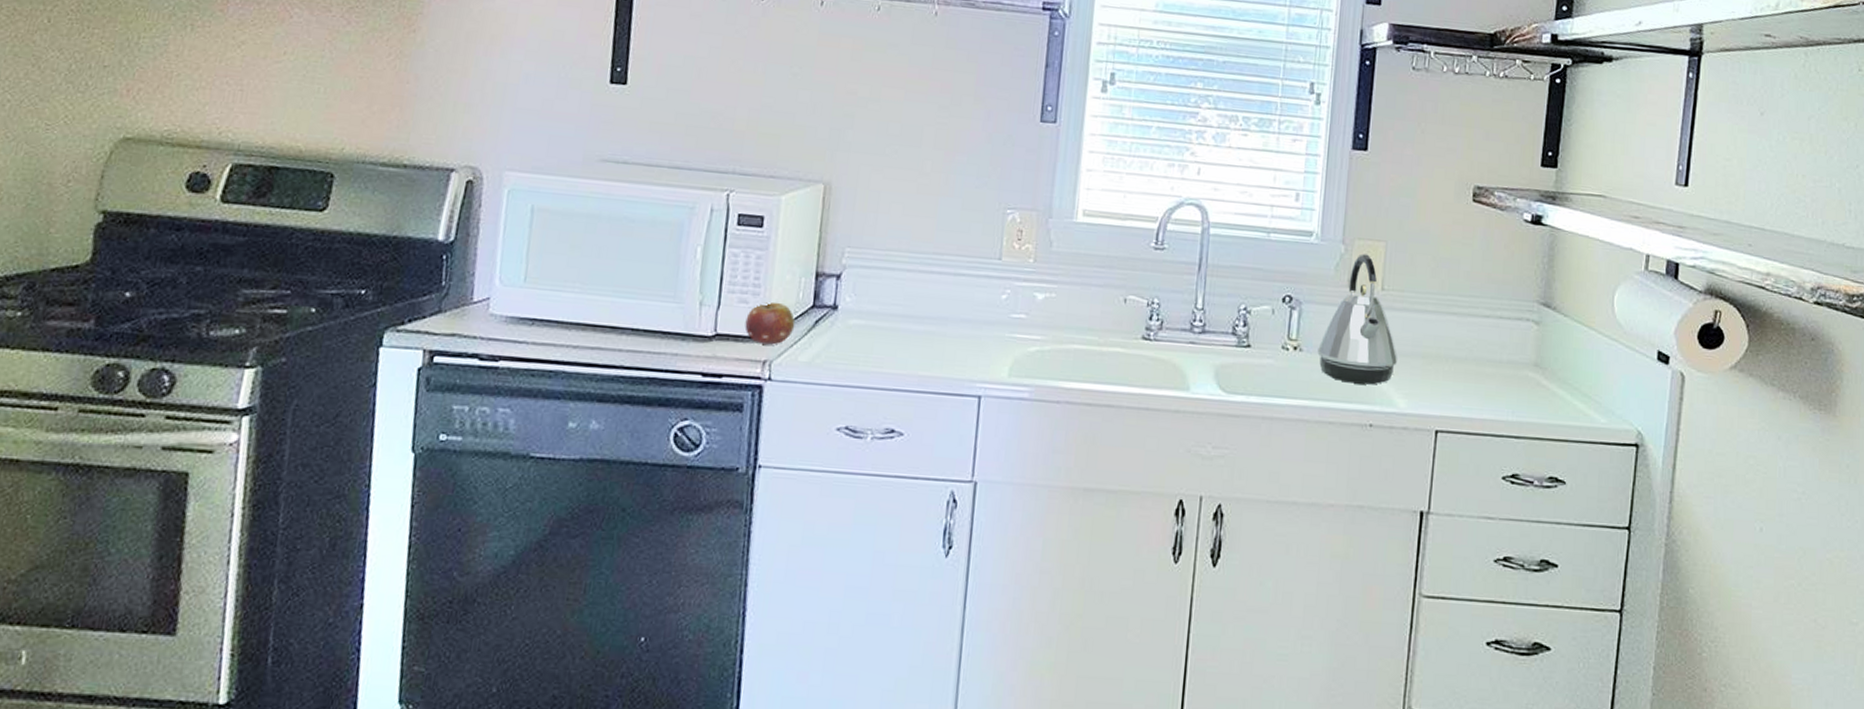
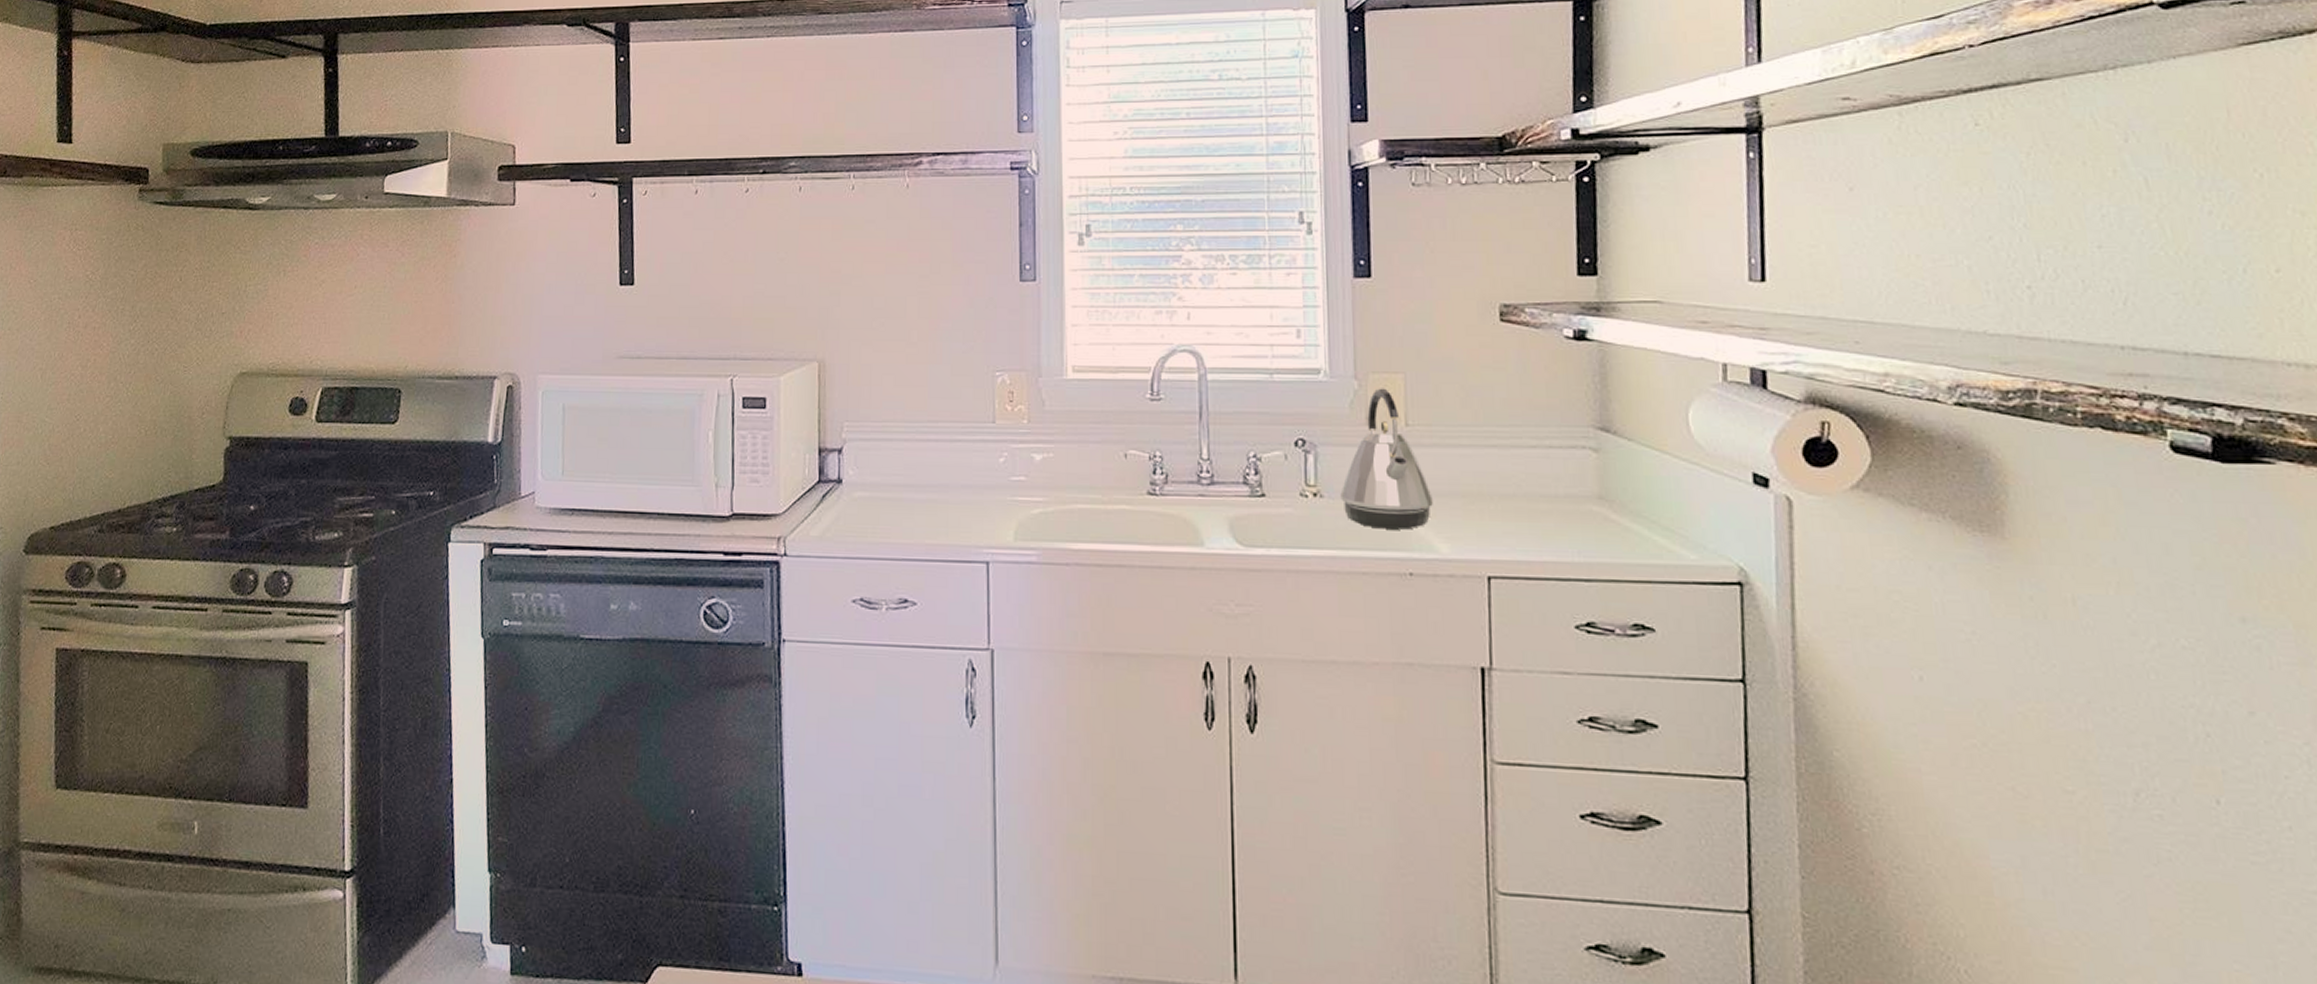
fruit: present [744,301,796,345] -> none [758,479,804,522]

